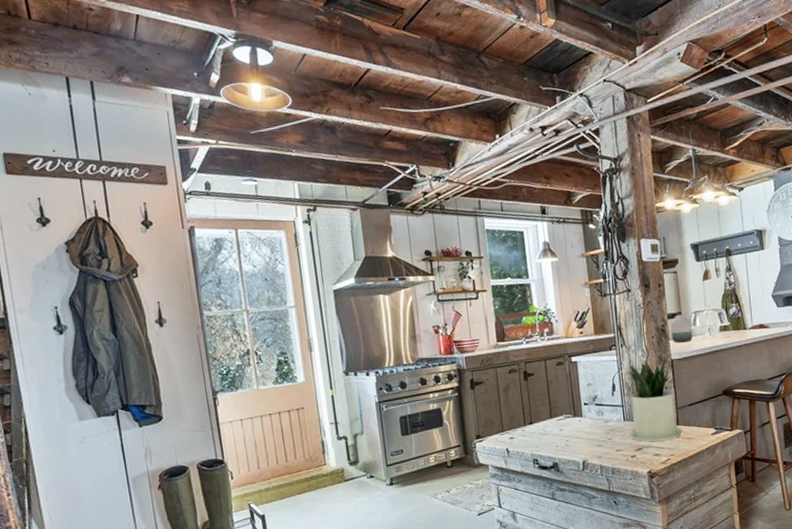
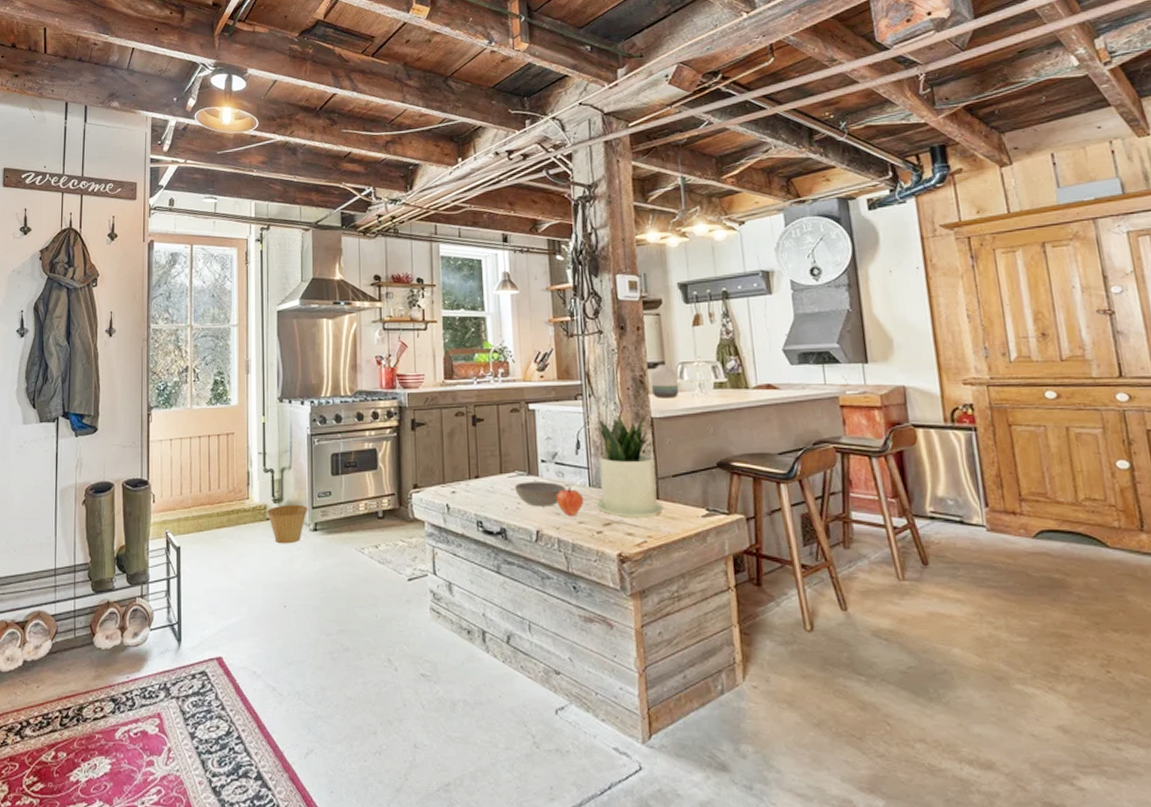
basket: none [345,464,383,500] -> present [267,504,308,544]
bowl: none [563,420,605,442] -> present [515,482,566,507]
fruit: none [597,423,620,446] -> present [556,487,584,515]

